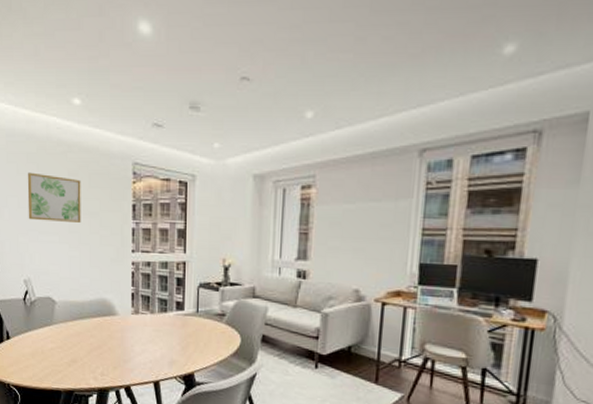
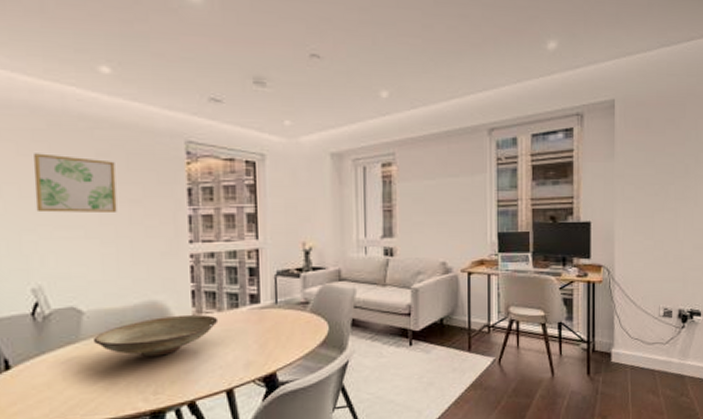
decorative bowl: none [61,312,151,345] -> present [92,314,219,357]

